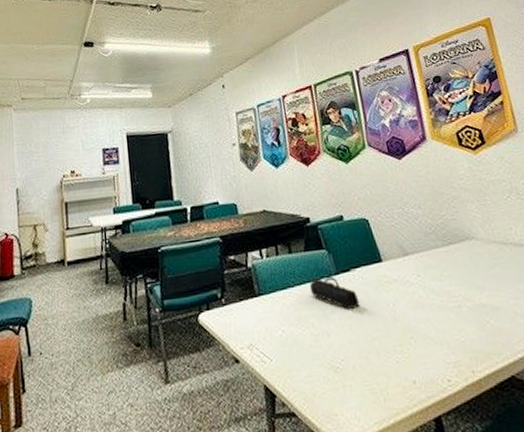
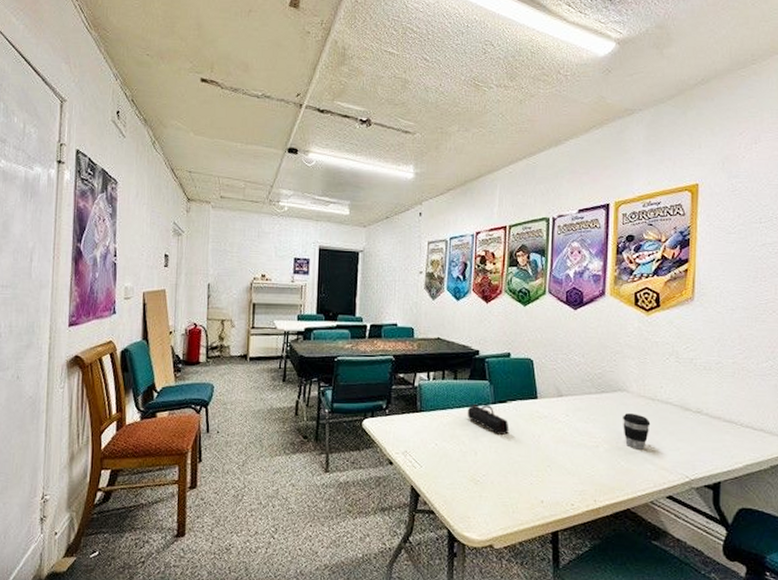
coffee cup: none [478,262,512,304] -> present [623,413,651,450]

